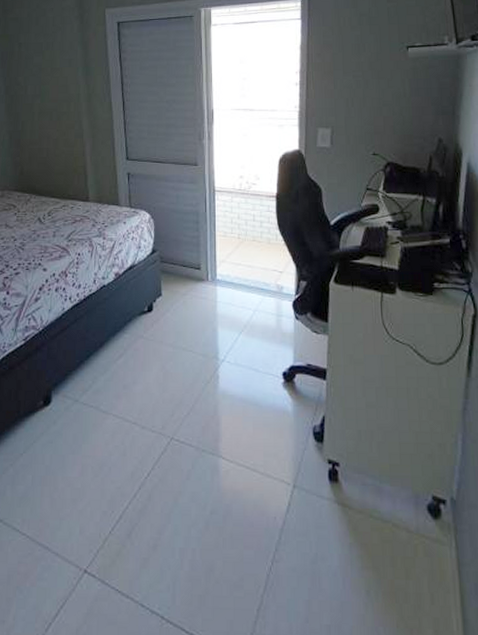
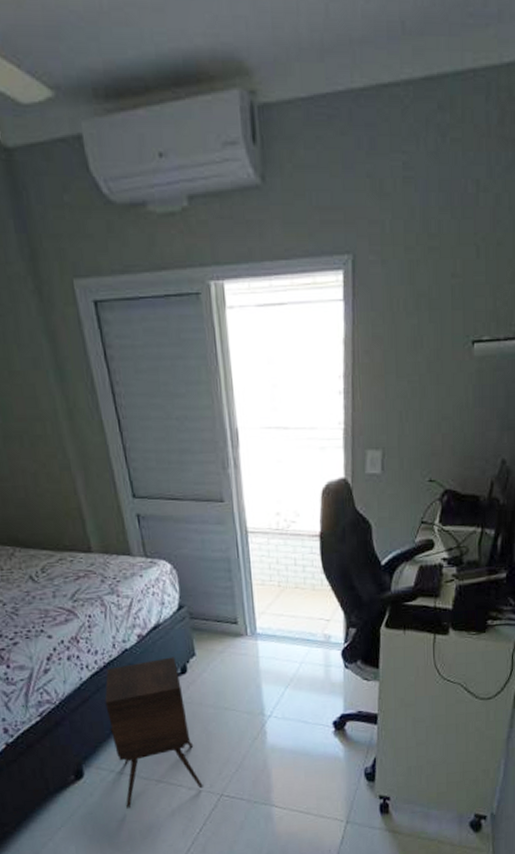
side table: none [80,295,156,442] -> present [104,657,203,809]

